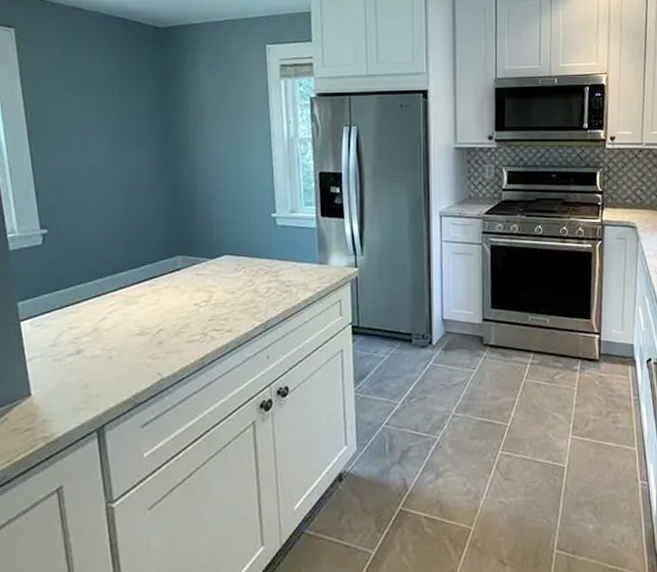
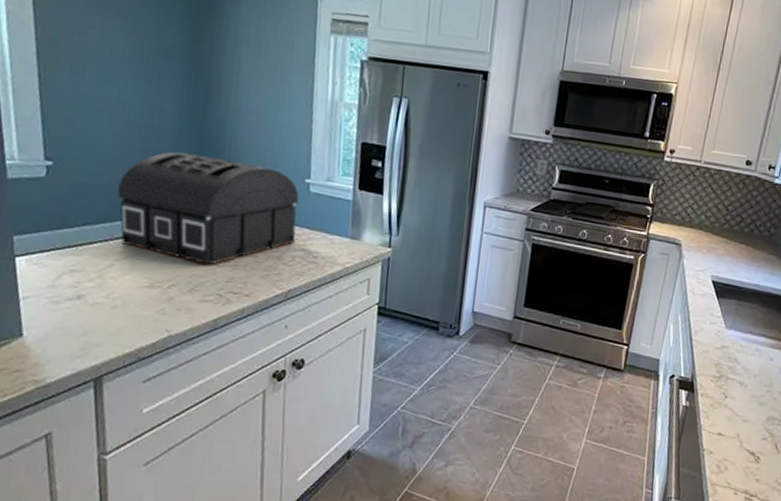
treasure chest: none [105,205,268,306] -> present [117,151,299,265]

